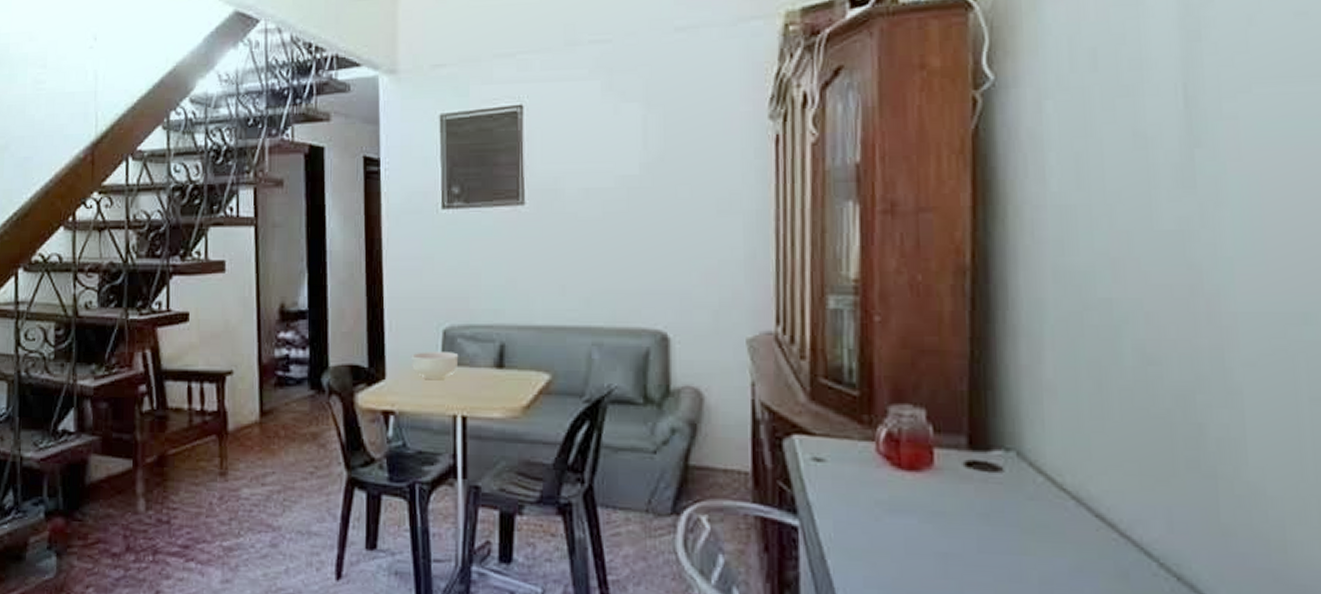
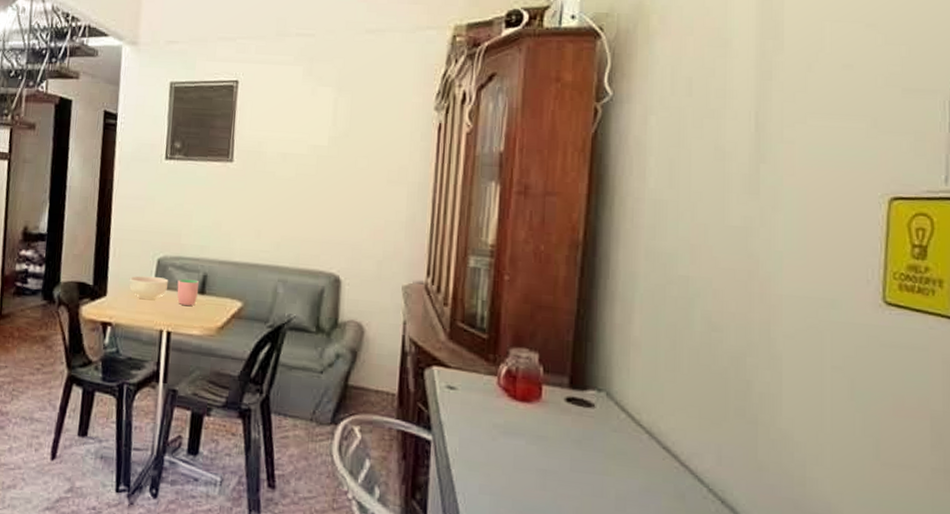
cup: none [469,351,496,384] -> present [177,278,200,306]

